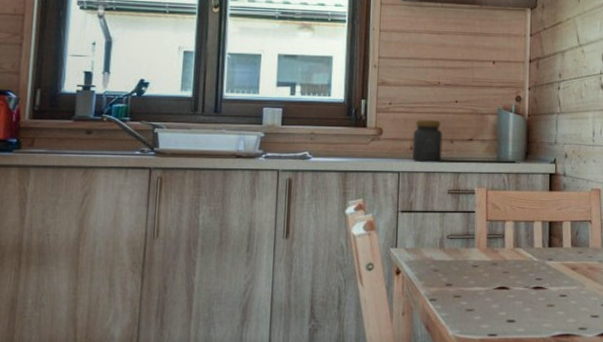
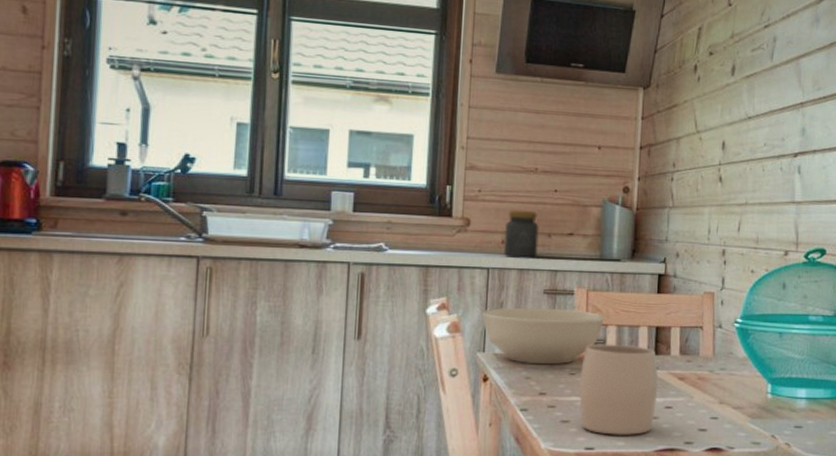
bowl: none [393,206,503,257] -> present [481,307,605,364]
mug: none [482,238,553,323] -> present [579,344,659,436]

